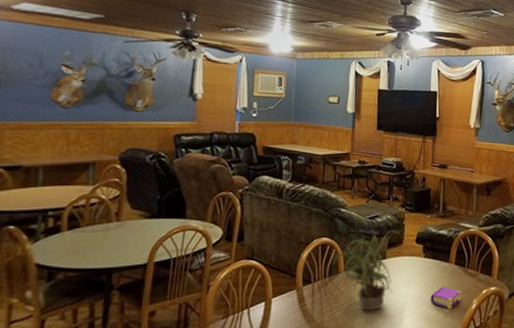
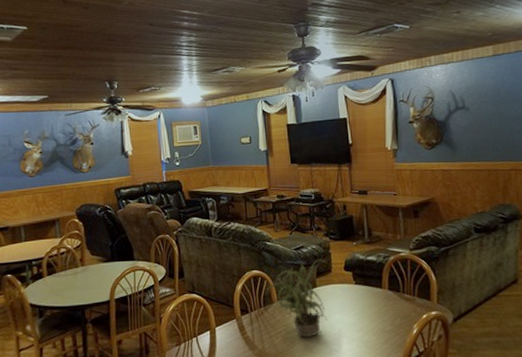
book: present [430,286,461,309] -> none [366,312,400,335]

